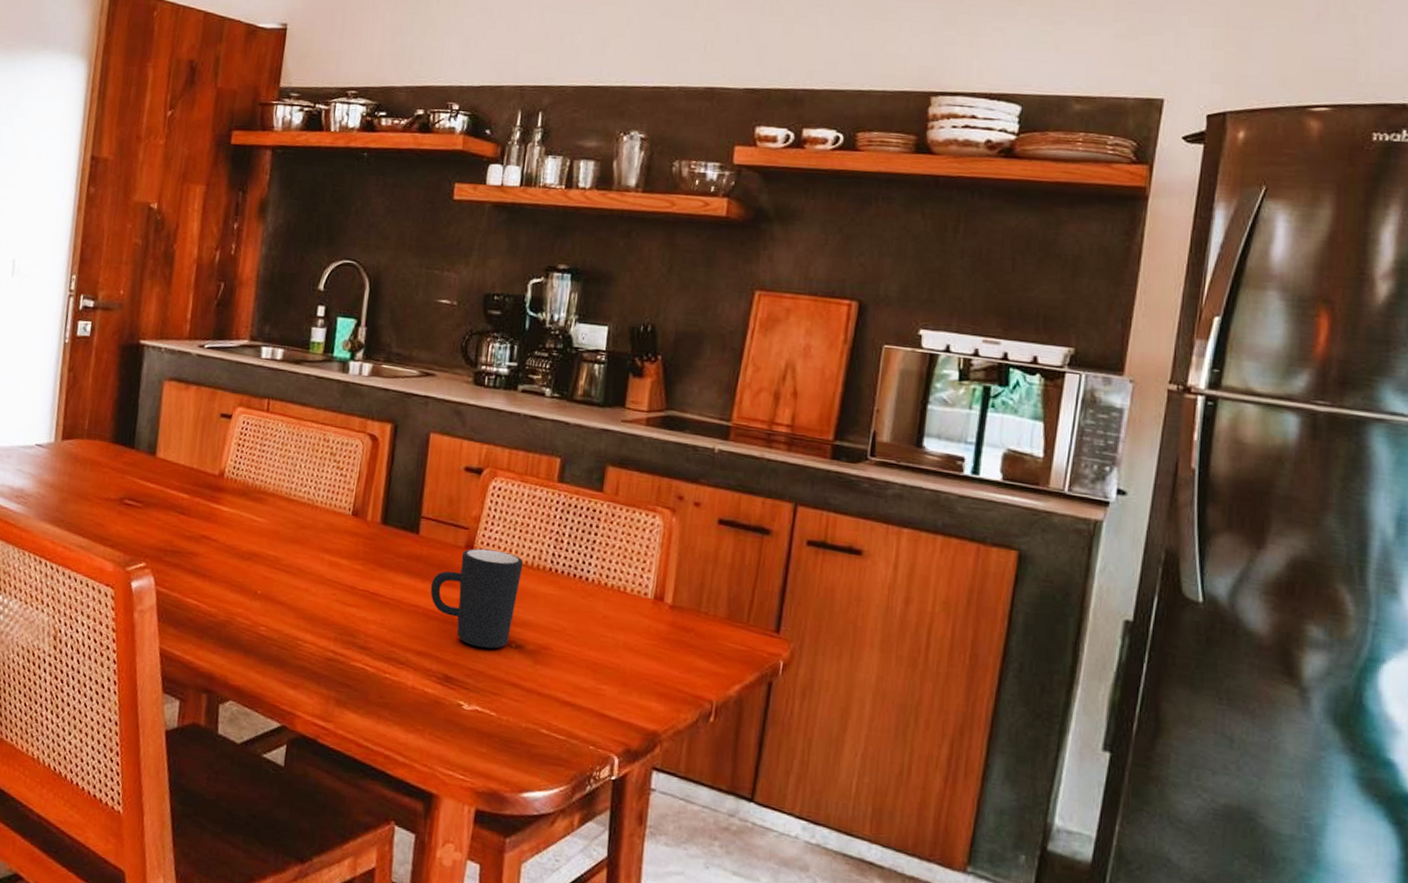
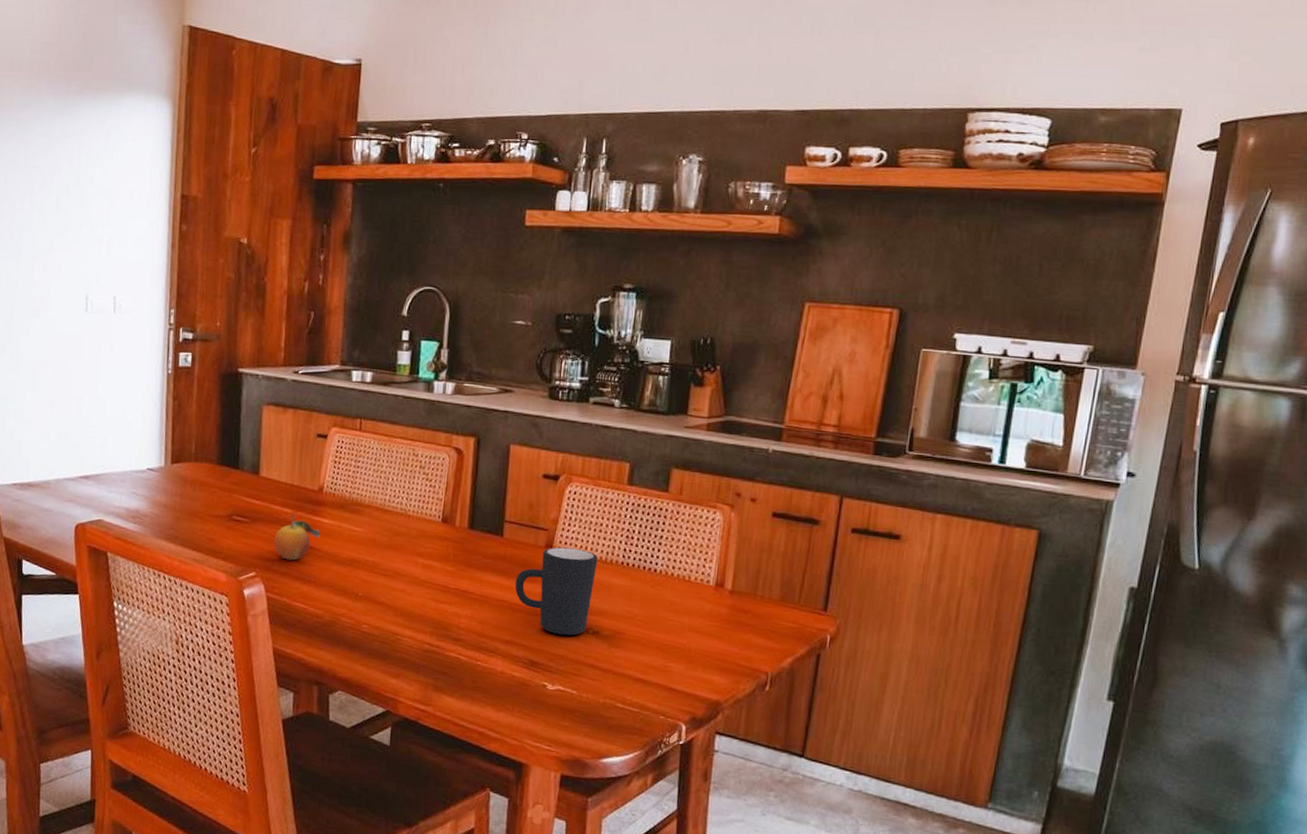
fruit: none [167,499,219,552] -> present [274,513,321,561]

